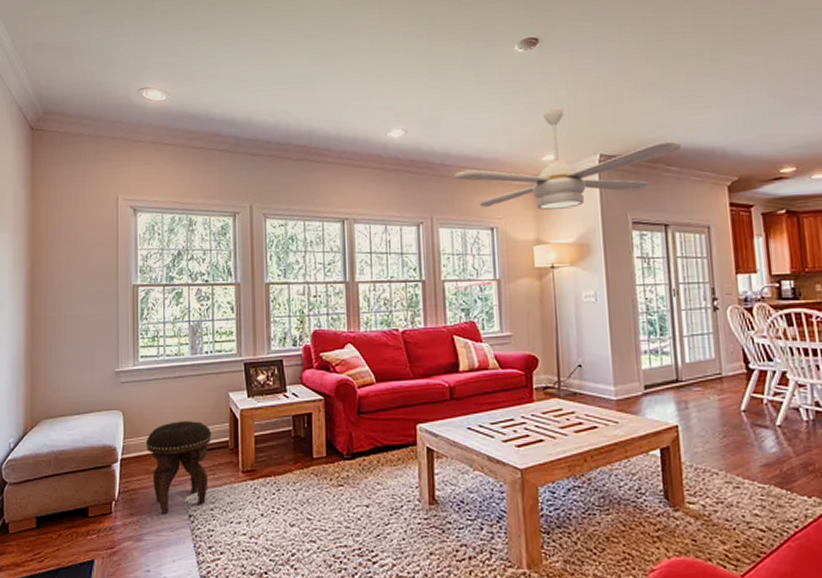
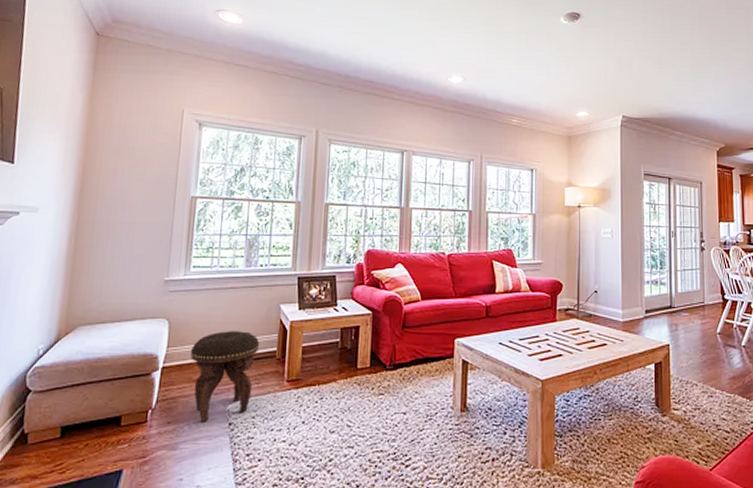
ceiling fan: present [453,107,682,210] -> none [502,73,685,158]

